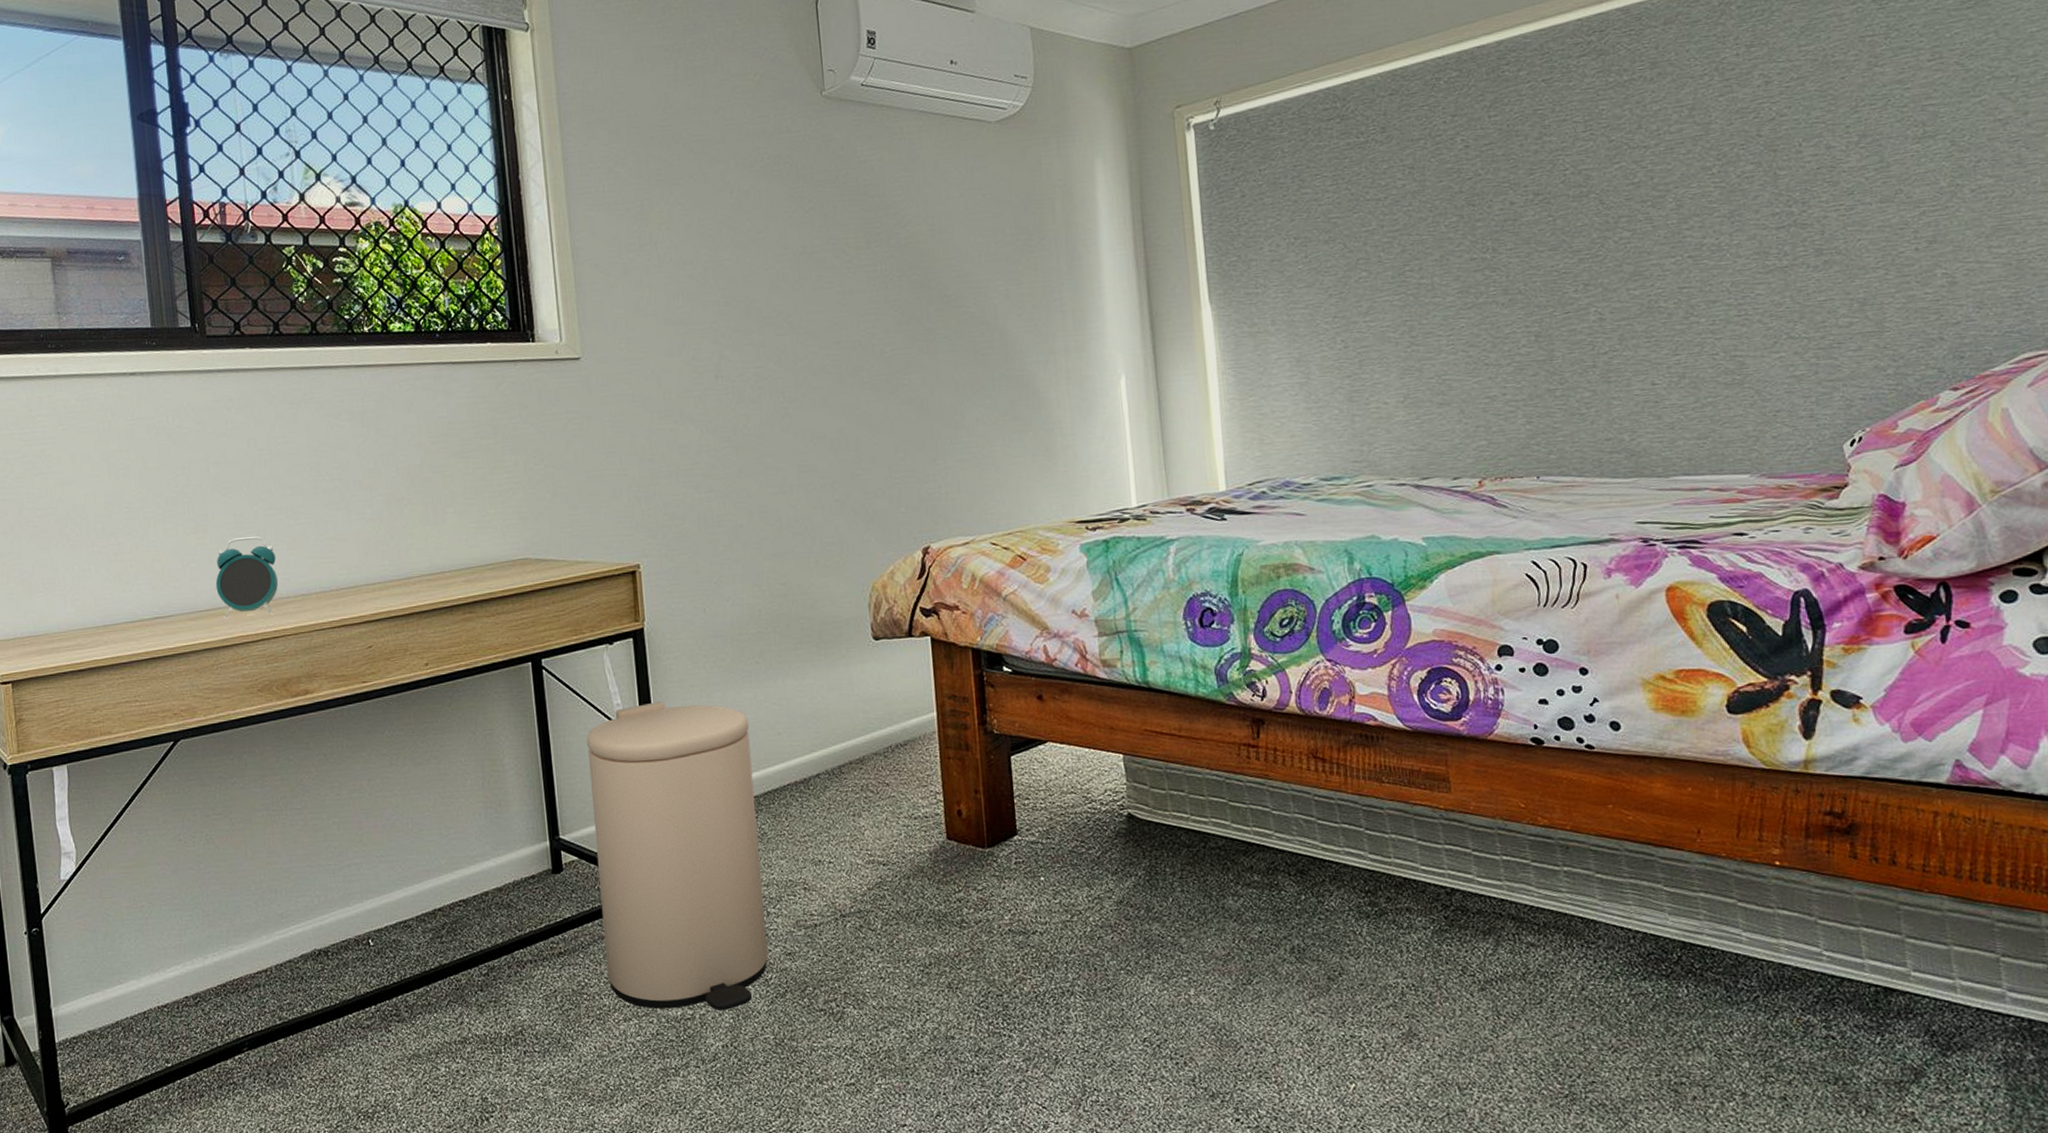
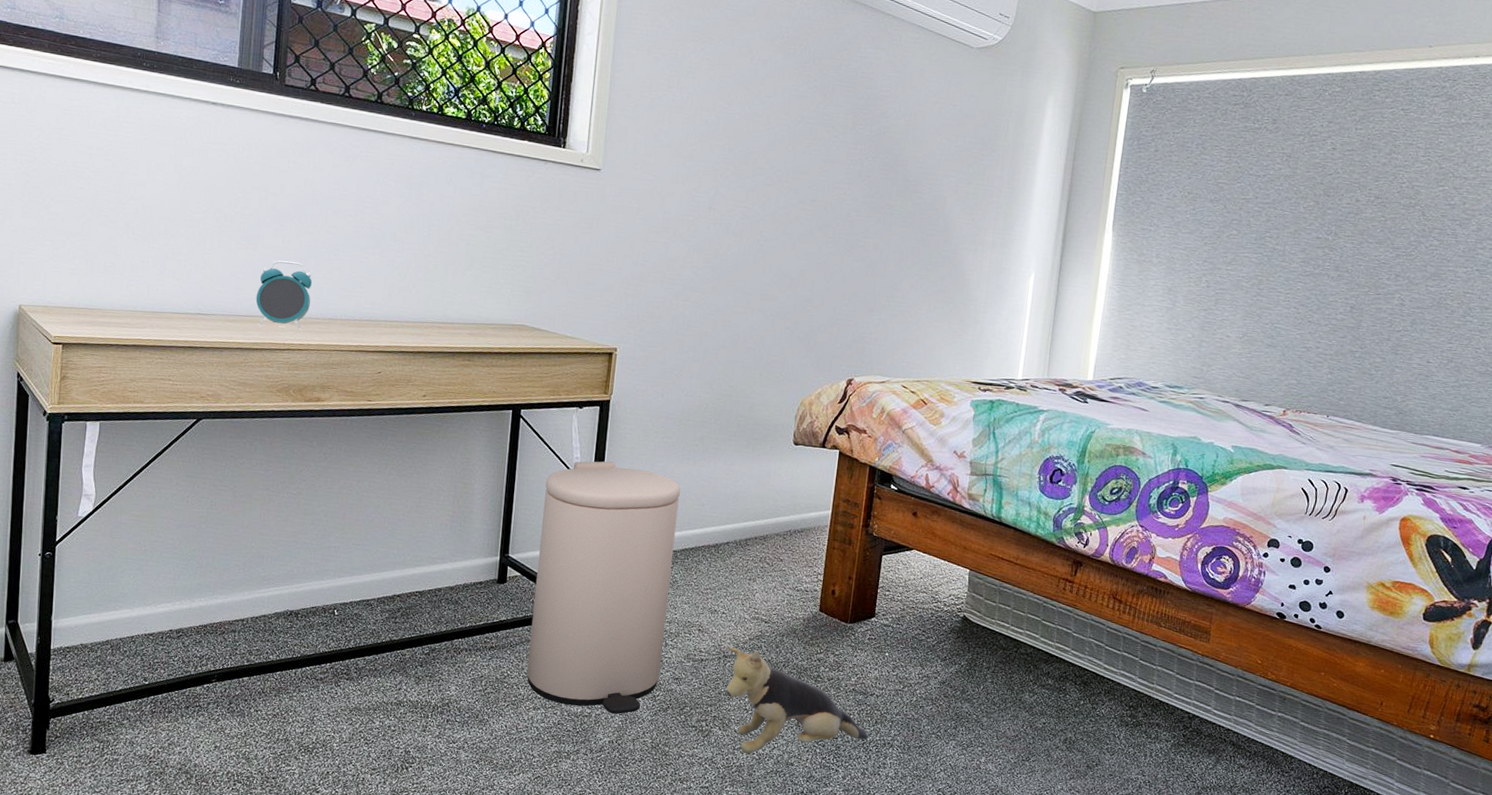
plush toy: none [845,902,1042,1034] -> present [725,647,869,755]

